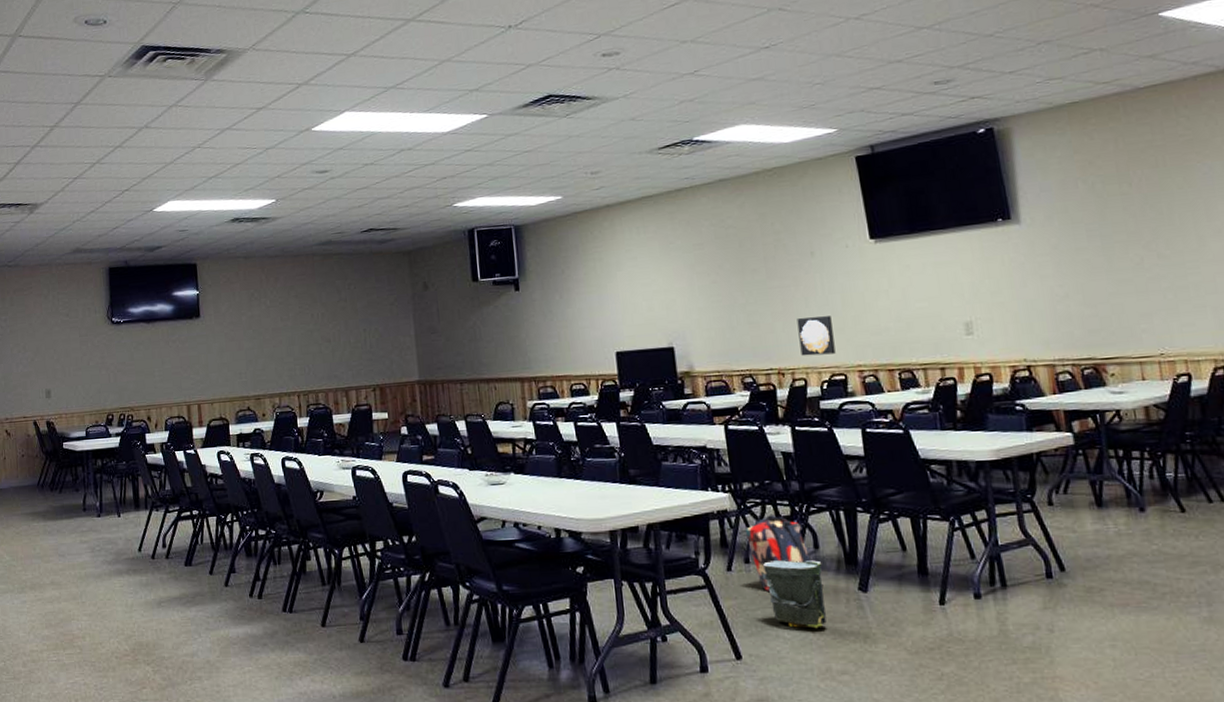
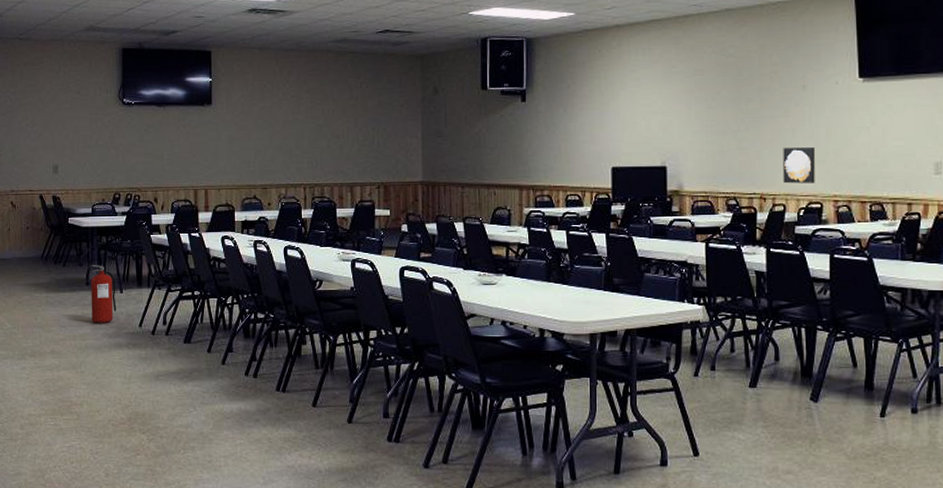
fire extinguisher: none [87,489,115,551] -> present [90,265,117,324]
backpack: present [745,515,811,591] -> none [714,328,771,396]
bag: present [762,560,827,629] -> none [725,369,780,432]

